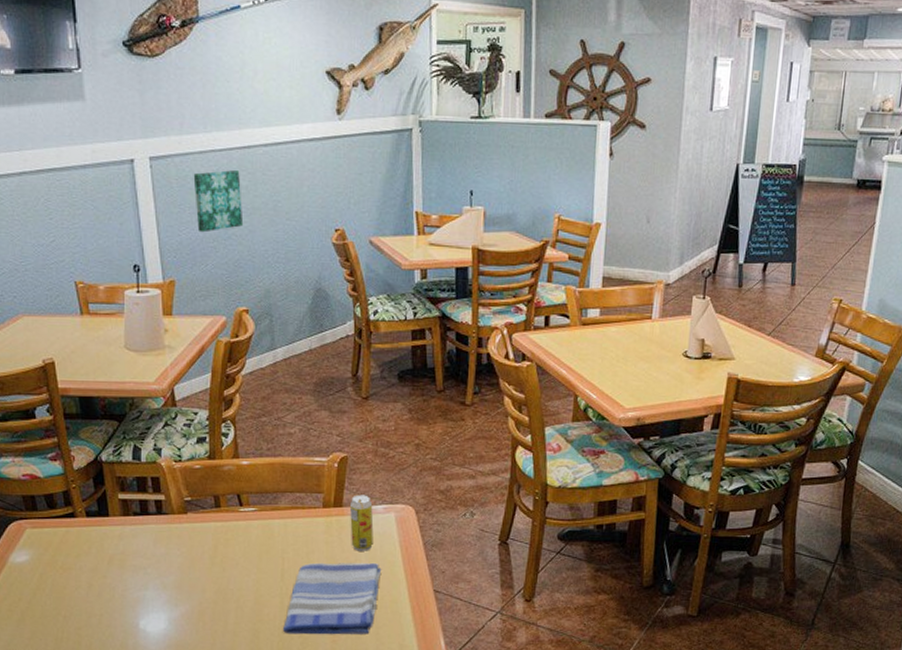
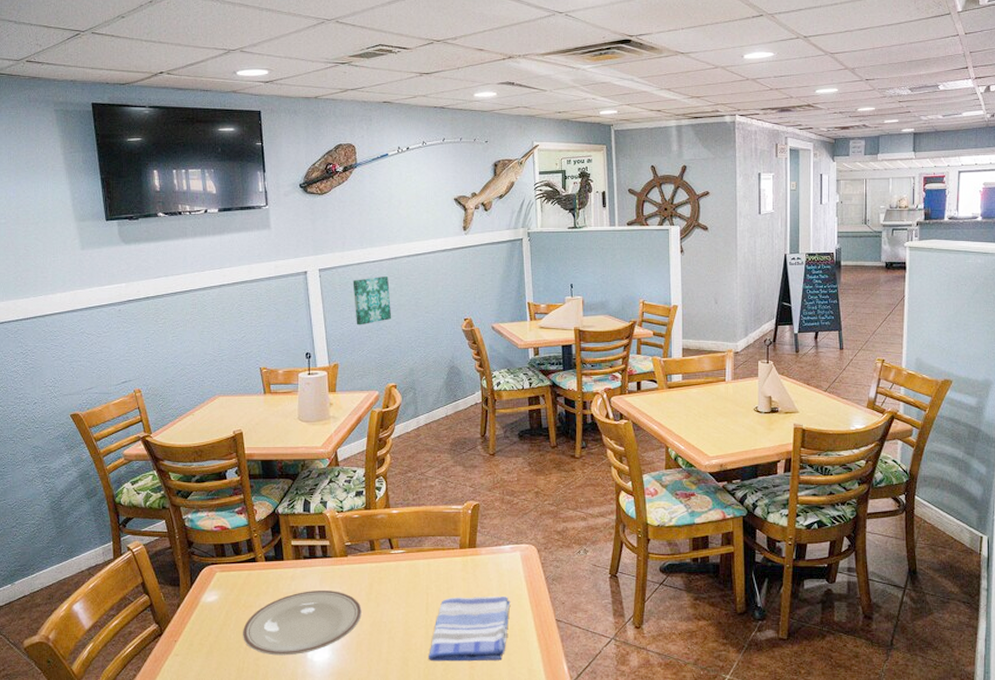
plate: none [61,552,204,625] -> present [243,591,362,656]
beverage can: present [349,494,374,551] -> none [482,536,503,586]

